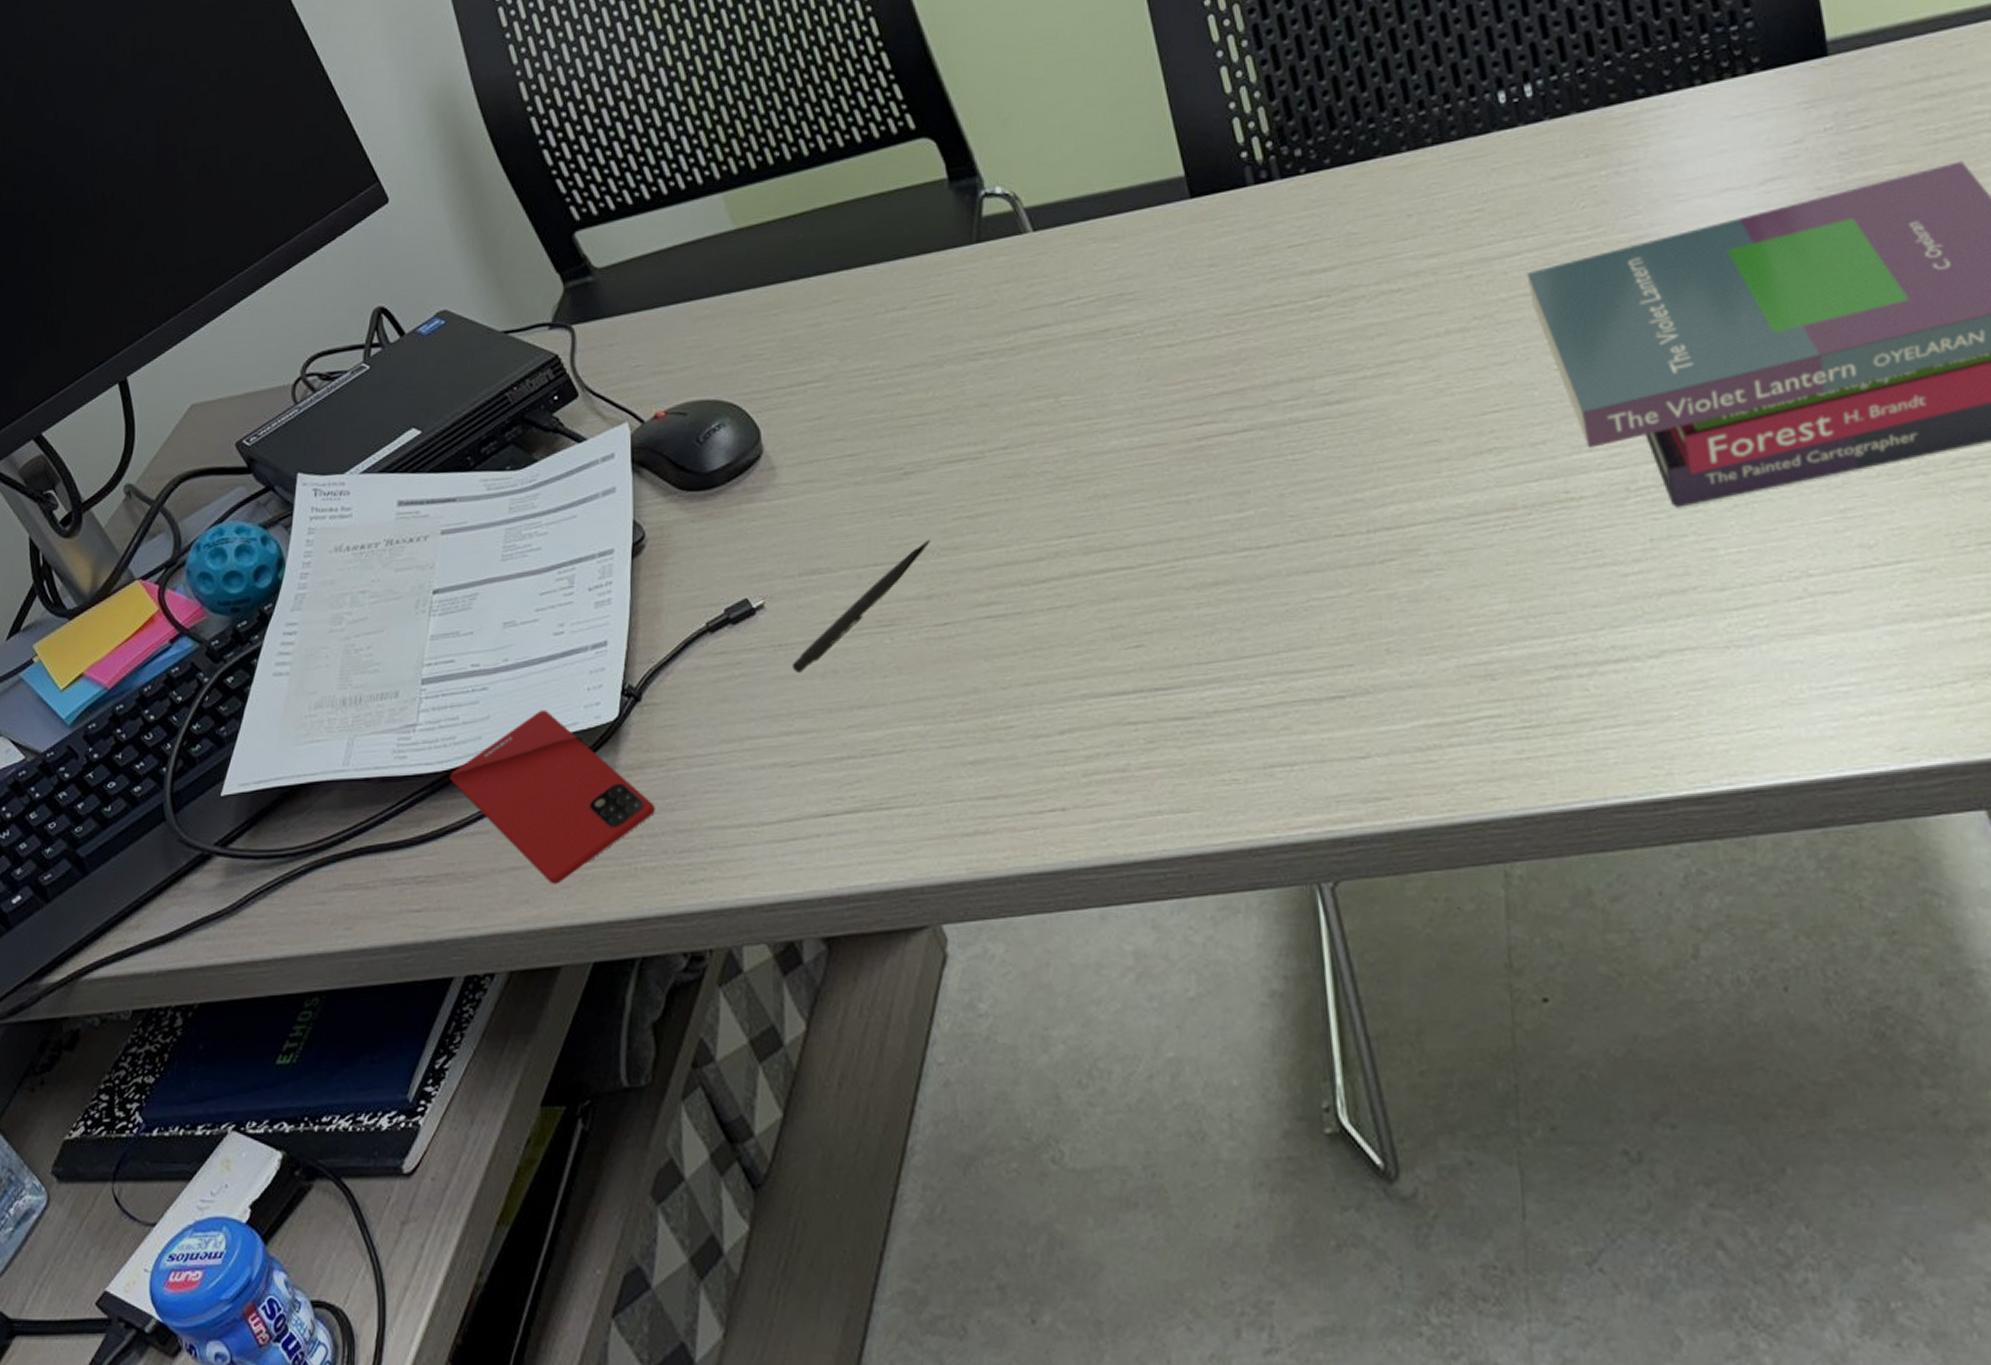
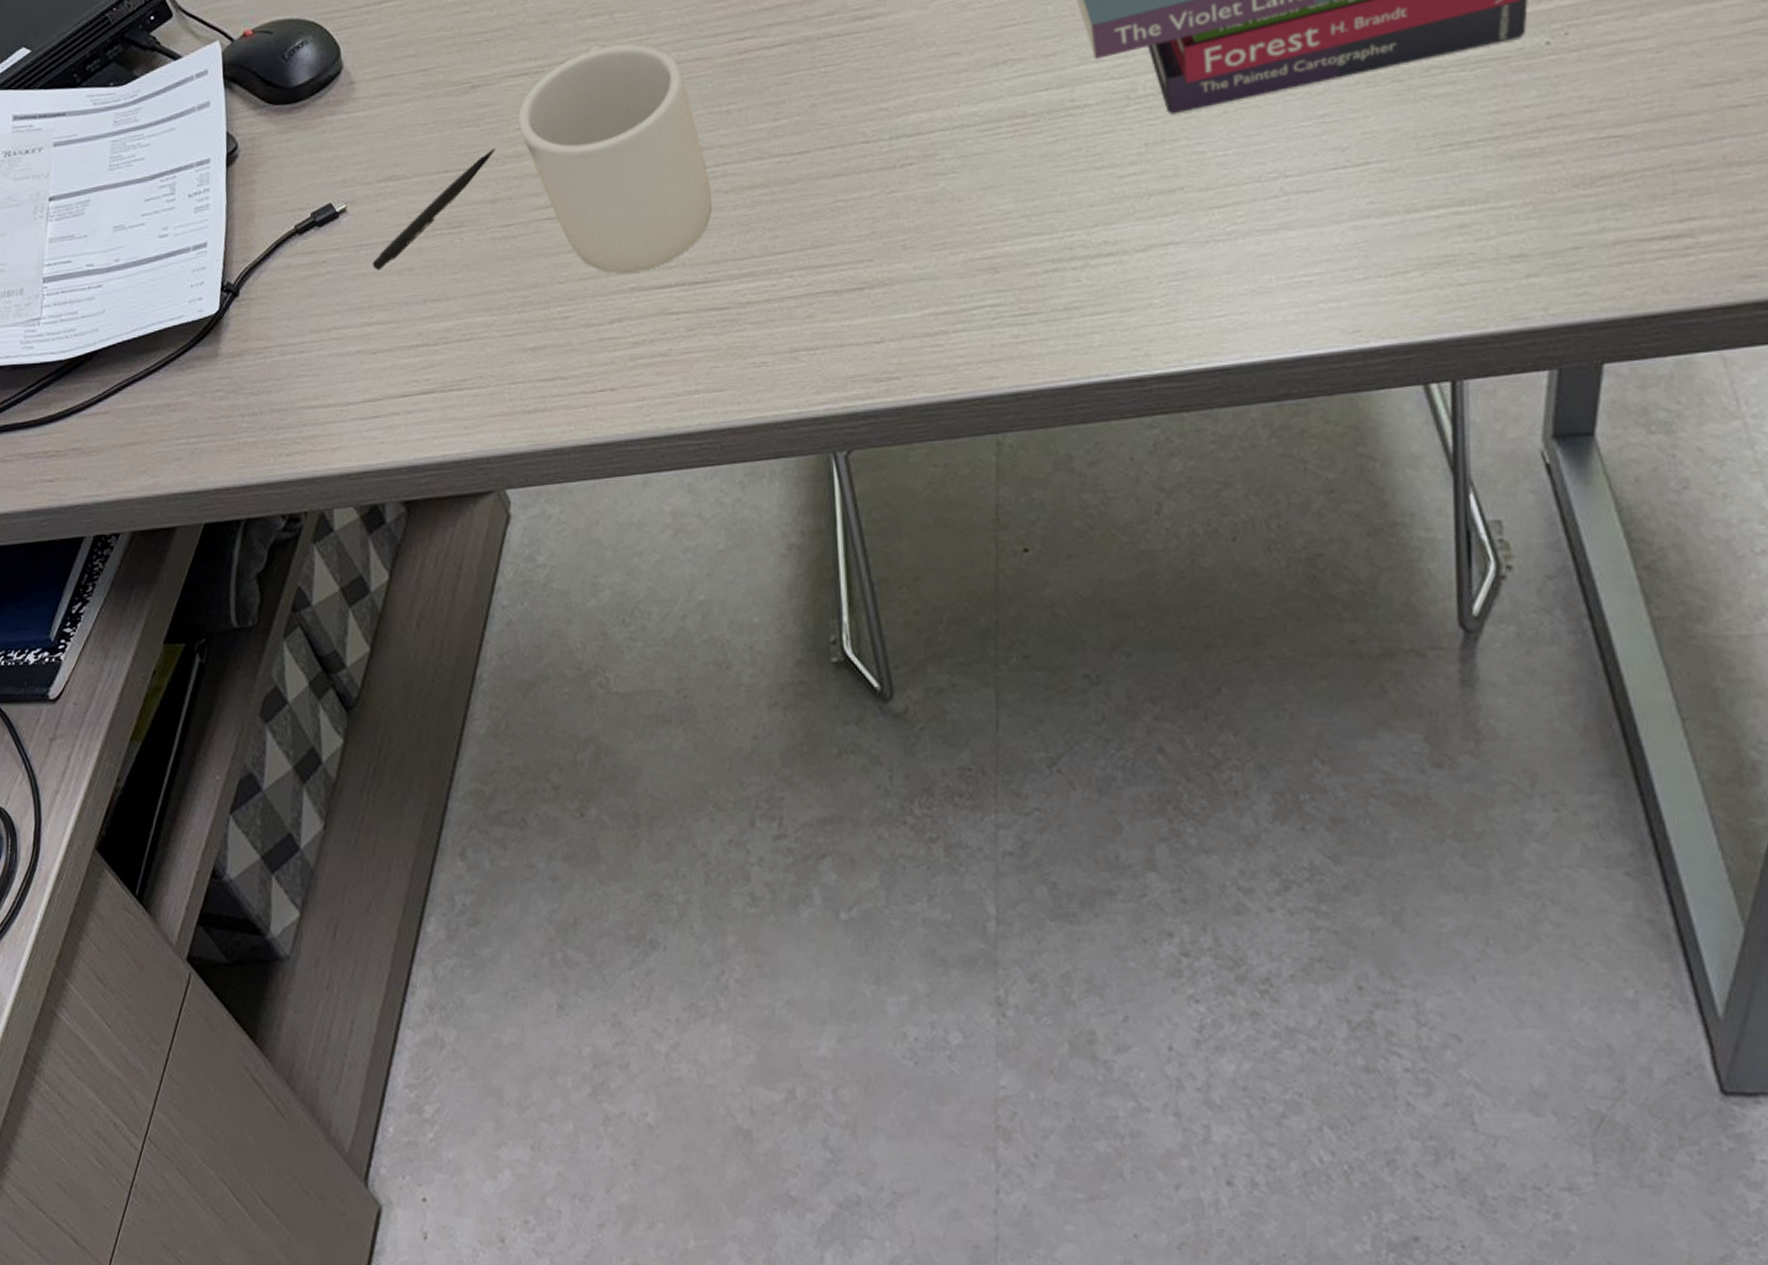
smartphone: present [450,710,655,884] -> none [72,304,254,457]
mug: none [955,428,1172,678] -> present [518,43,711,273]

